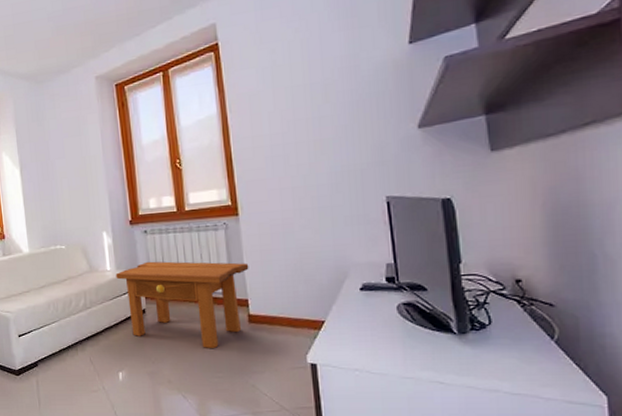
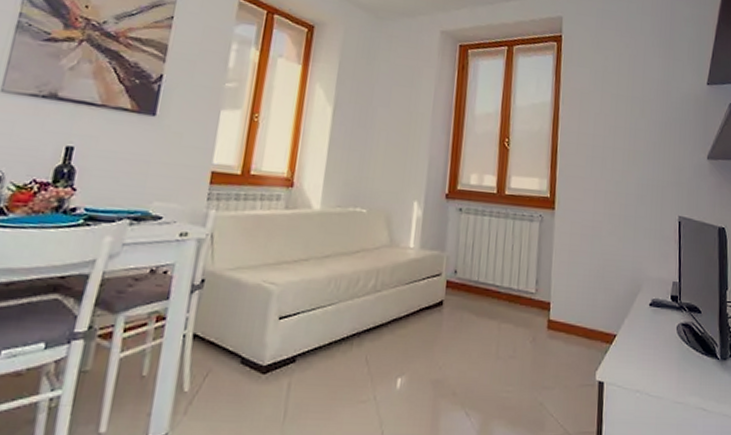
side table: present [115,261,249,348] -> none [418,244,557,356]

